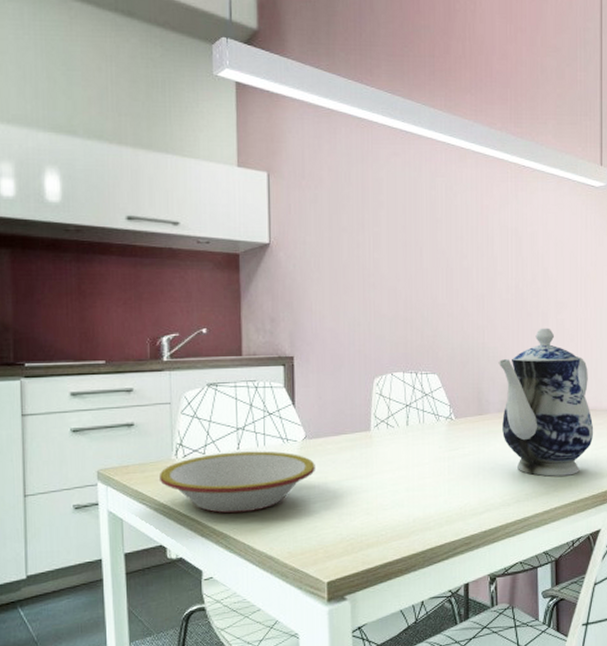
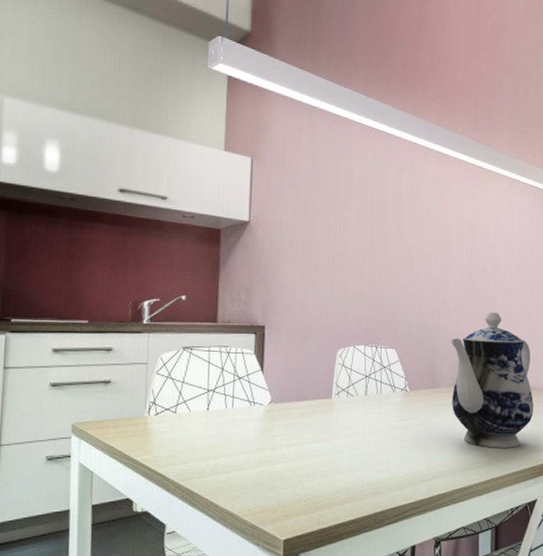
bowl: present [160,451,315,514] -> none [131,412,279,471]

